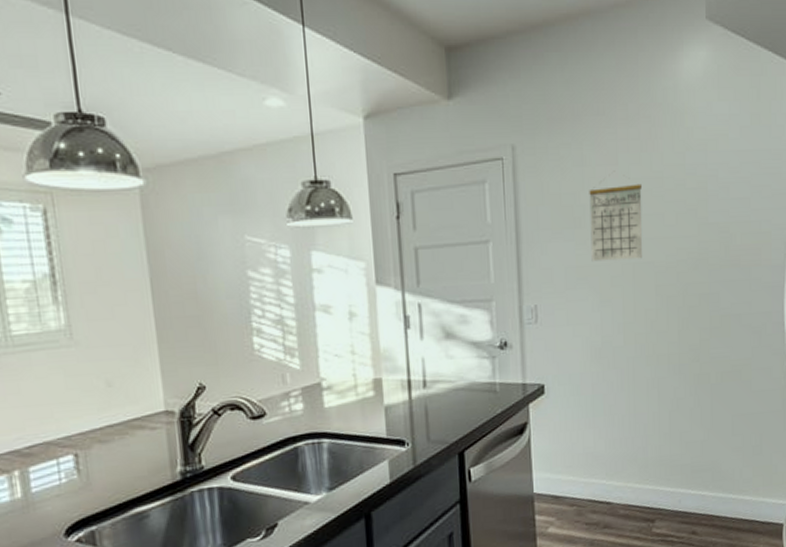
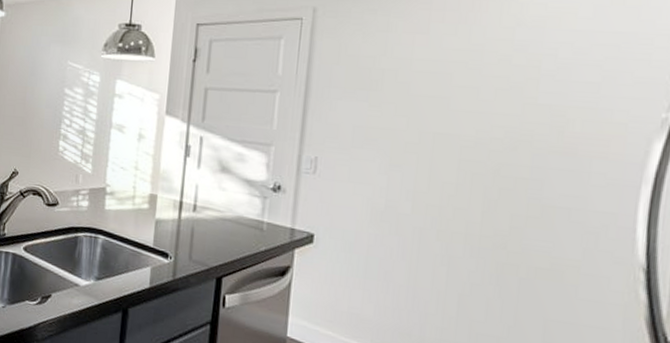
calendar: present [589,183,643,262] -> none [384,53,455,130]

